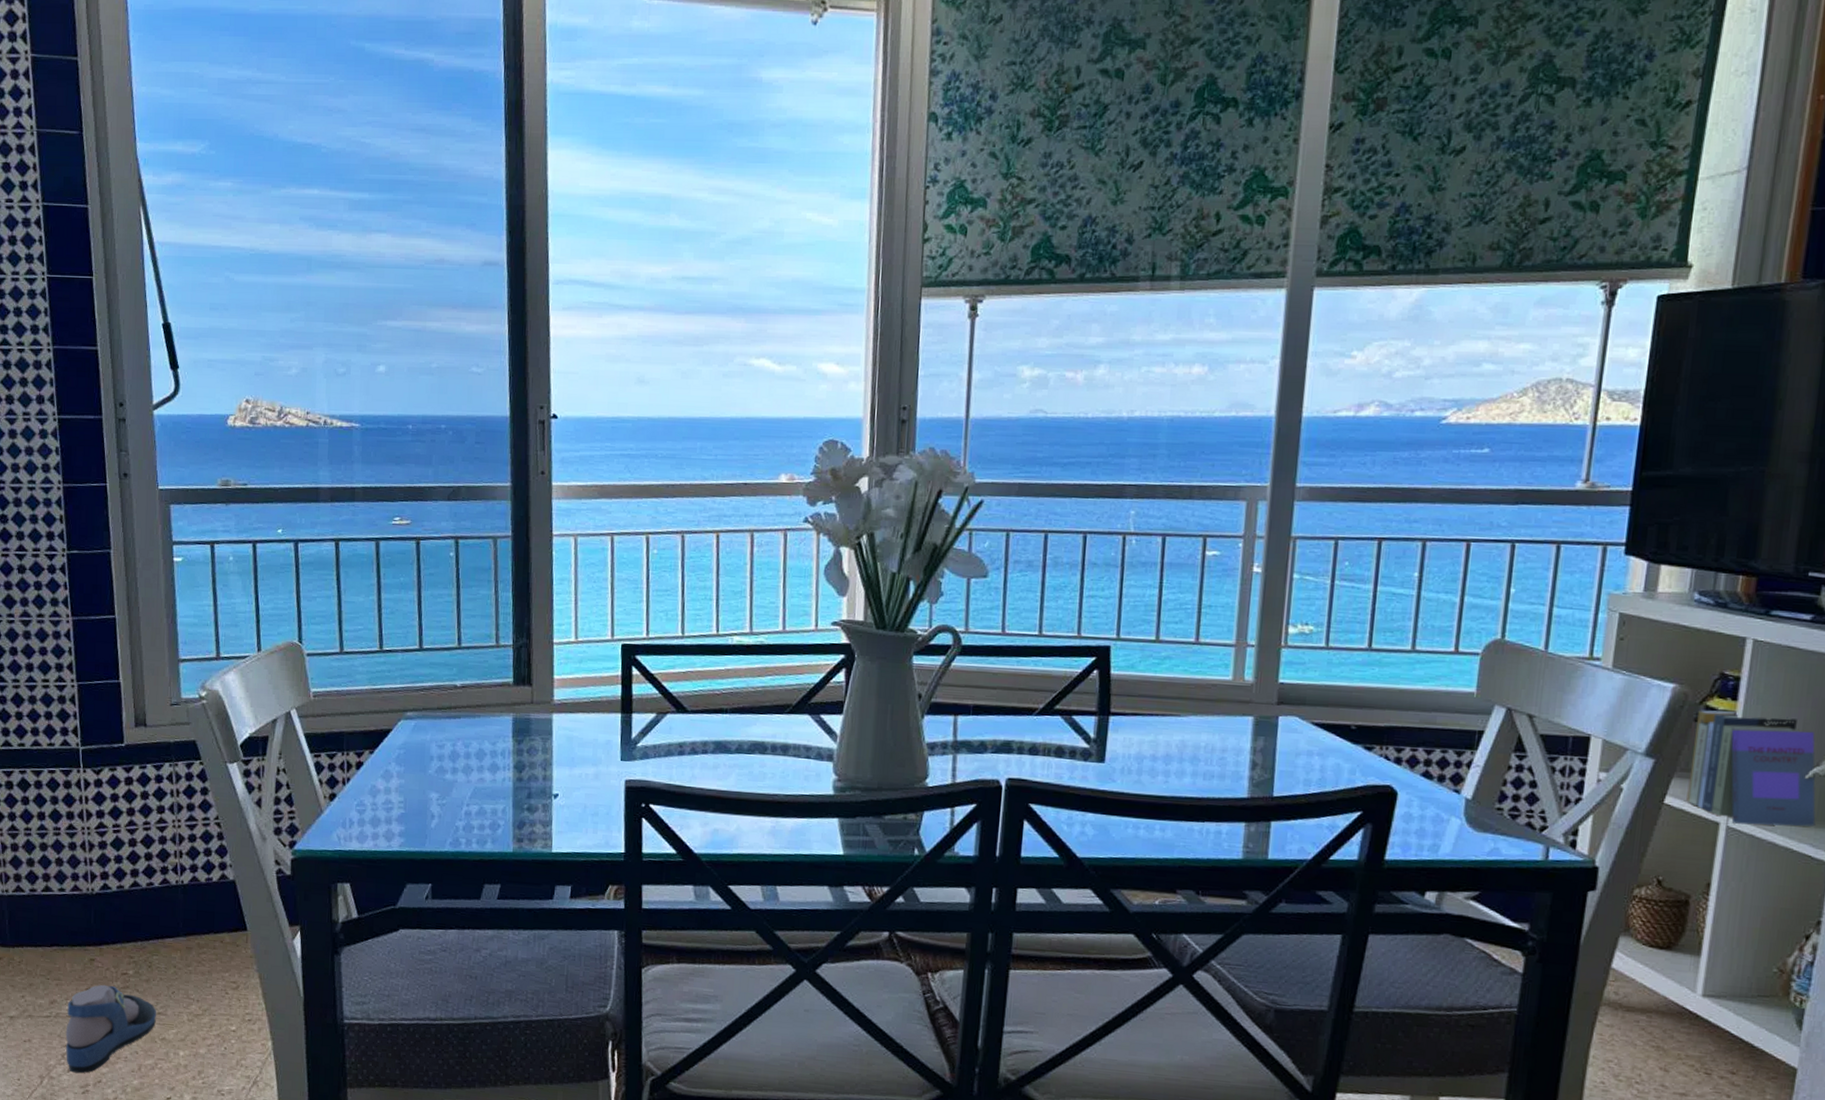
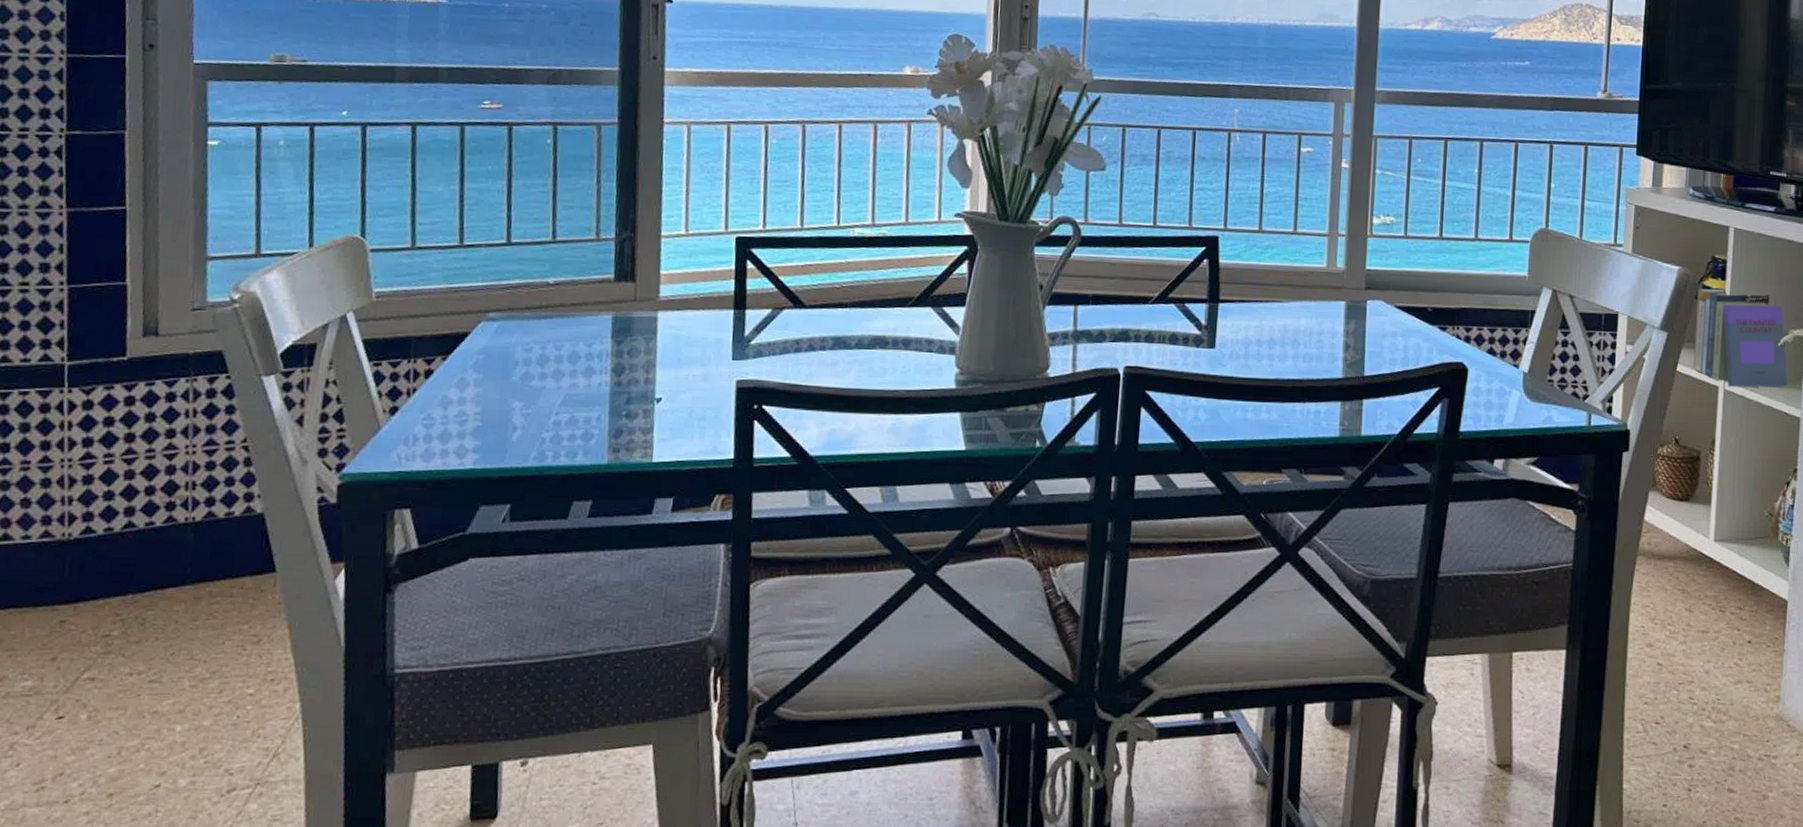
sandal: present [65,984,156,1074] -> none [15,651,148,767]

